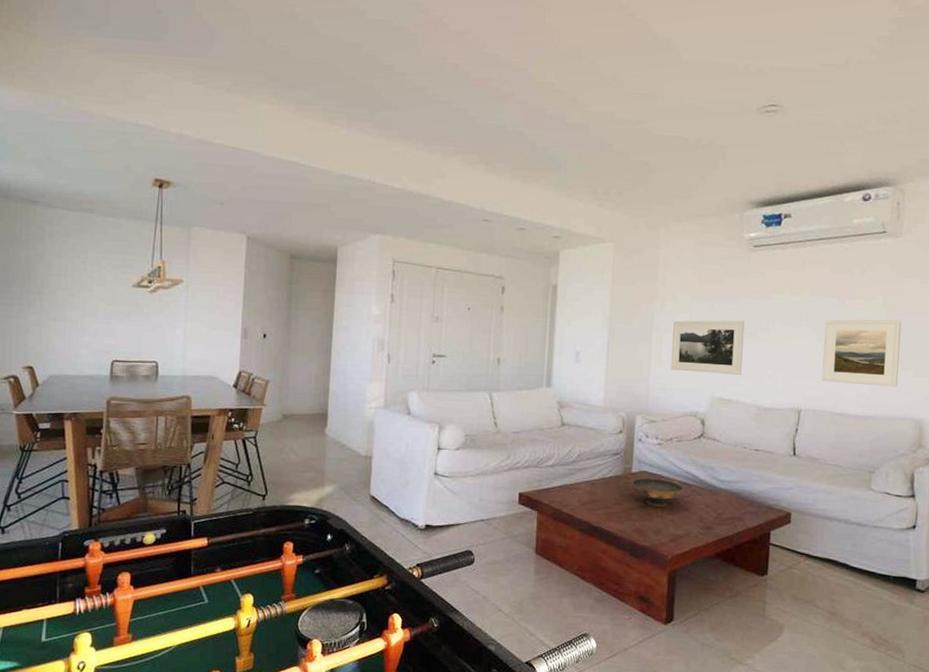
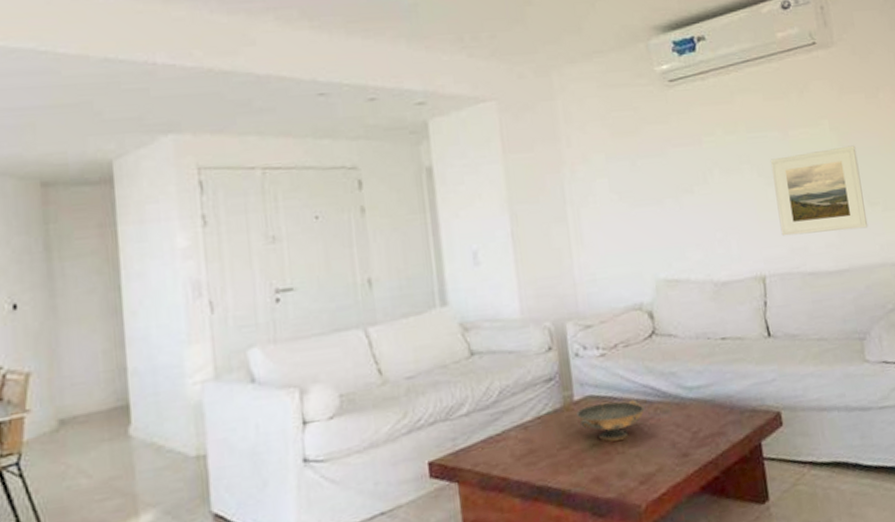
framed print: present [670,320,745,375] -> none [590,175,686,254]

